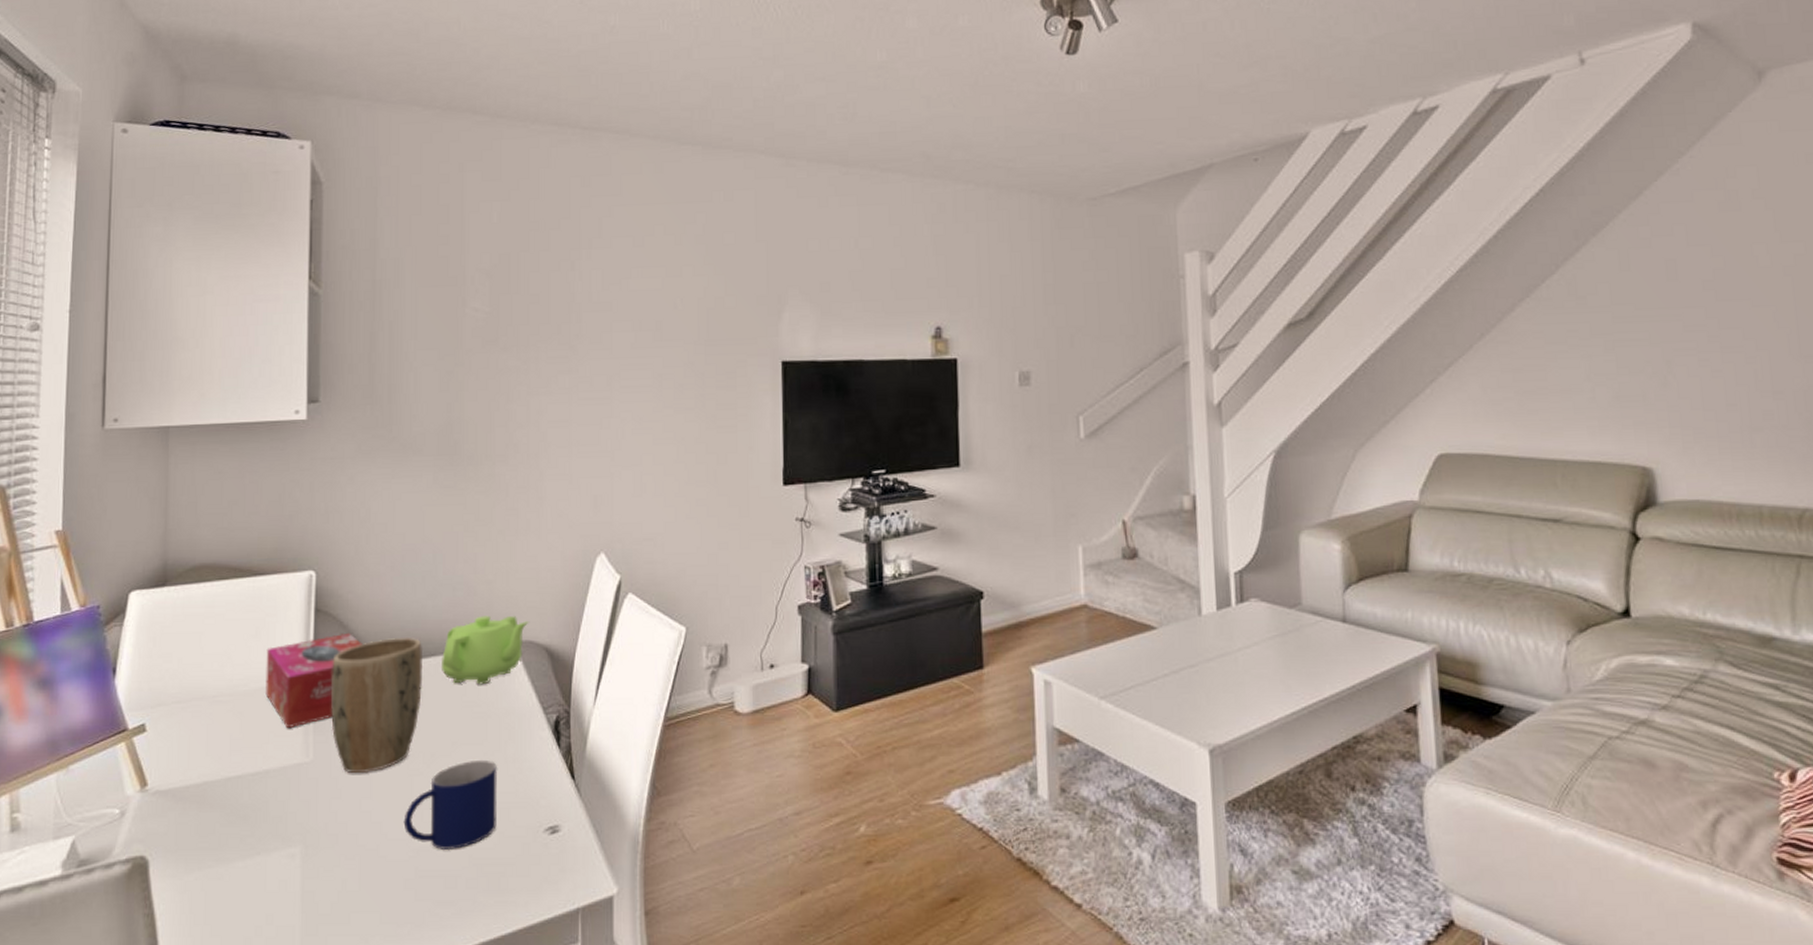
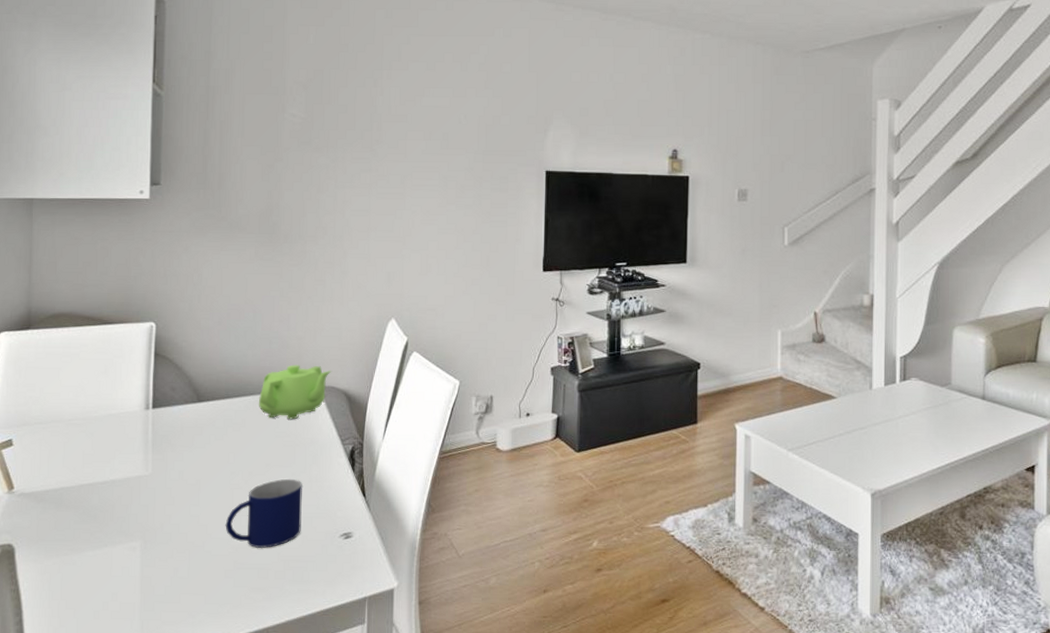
tissue box: present [265,632,362,729] -> none [113,373,194,448]
plant pot: present [331,638,424,774] -> none [167,379,244,486]

